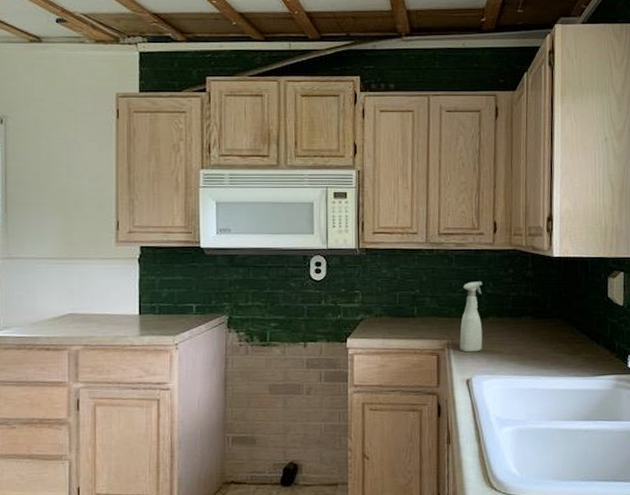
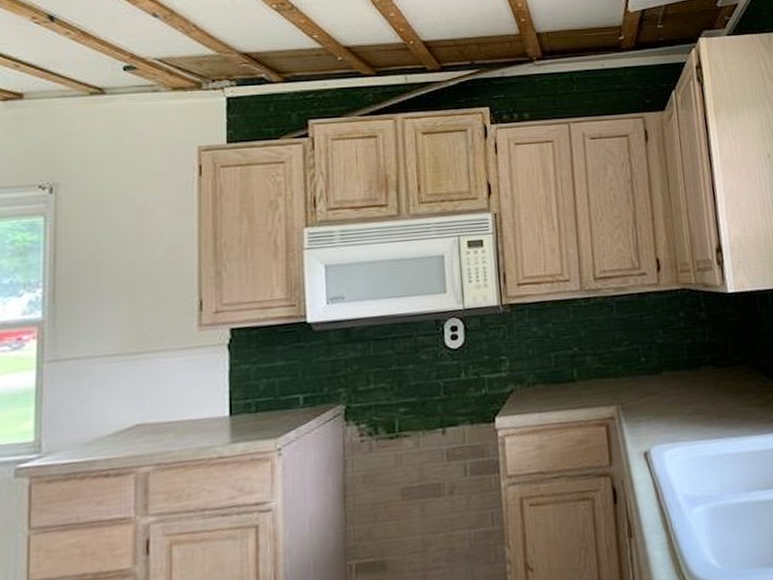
spray bottle: present [460,281,483,353] -> none [629,330,659,419]

